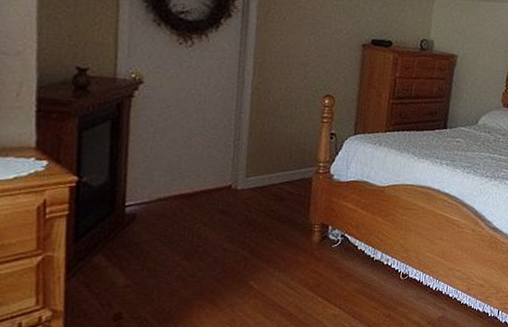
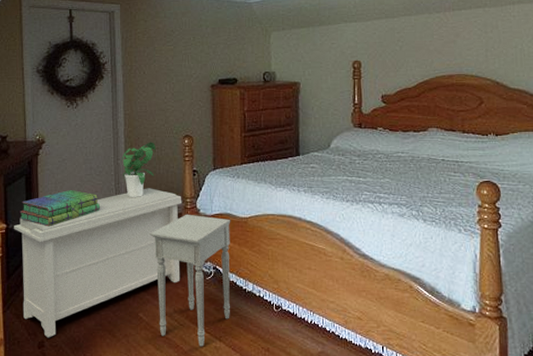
bench: none [89,147,315,309] -> present [14,188,182,338]
stack of books: none [98,142,212,182] -> present [19,190,100,226]
potted plant: none [244,97,290,158] -> present [121,142,156,198]
nightstand: none [271,178,367,315] -> present [149,214,231,347]

